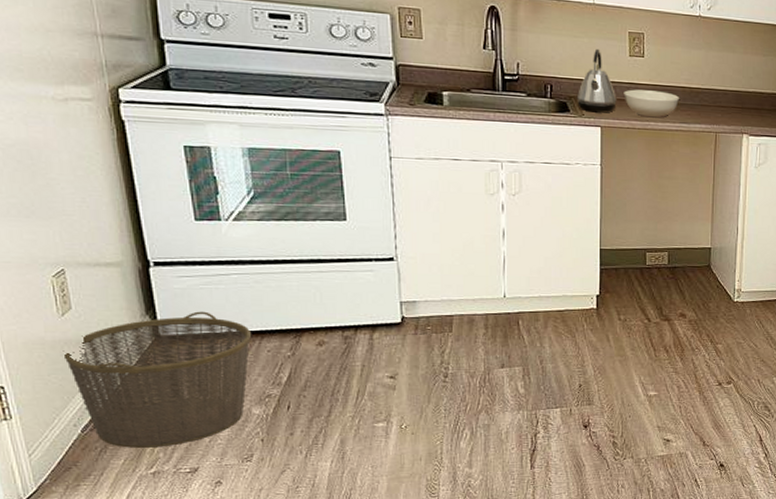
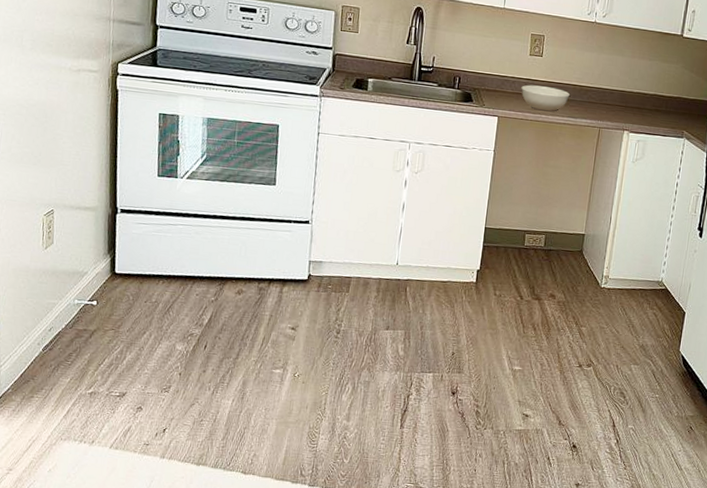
basket: present [63,311,252,448] -> none [40,254,187,371]
kettle: present [576,48,617,113] -> none [479,47,515,105]

